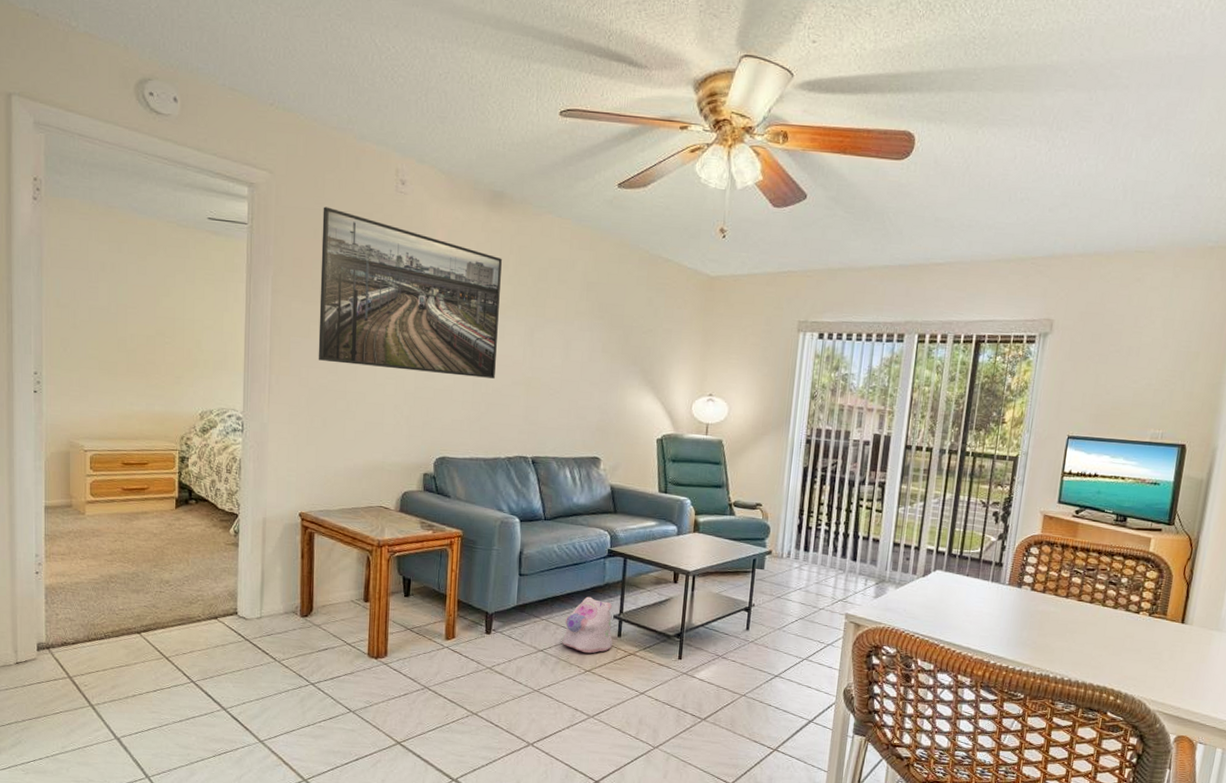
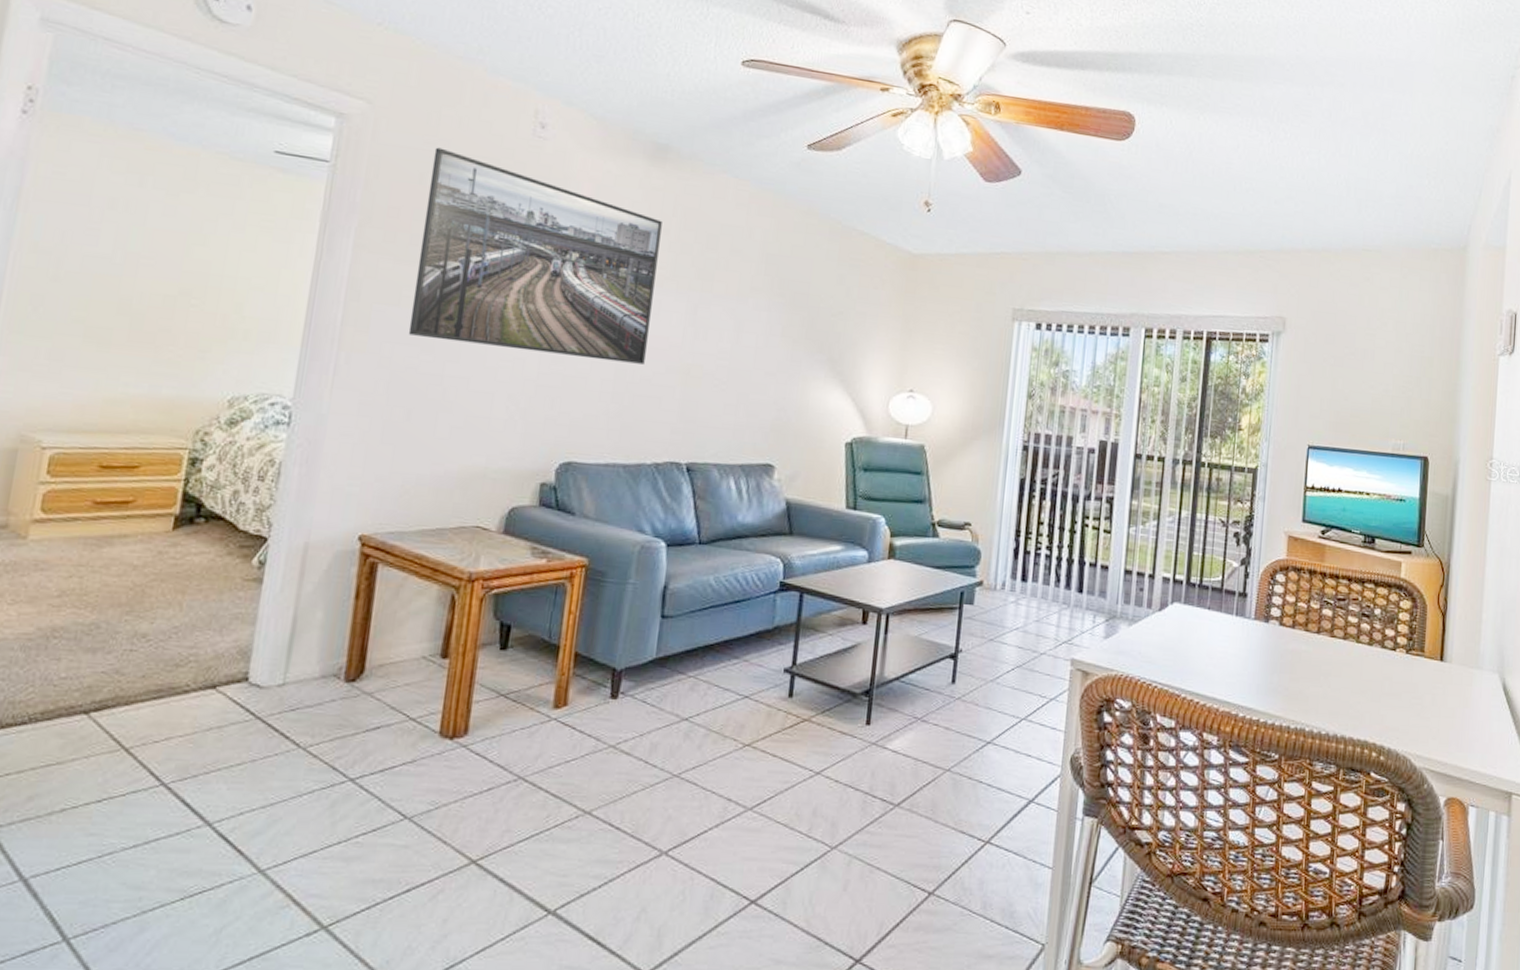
plush toy: present [562,596,613,654] -> none [714,644,782,722]

